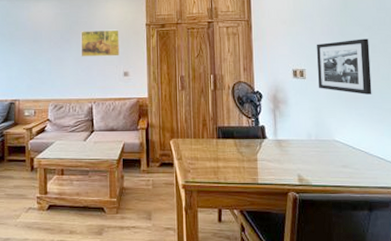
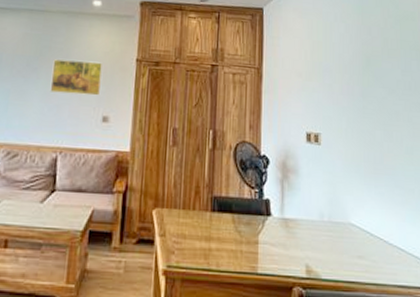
picture frame: present [317,38,372,95] -> none [334,103,394,170]

